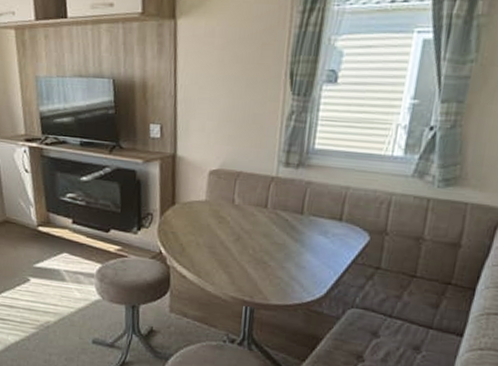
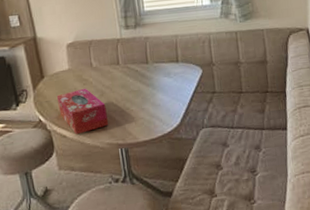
tissue box: none [184,226,240,279] -> present [56,88,109,135]

